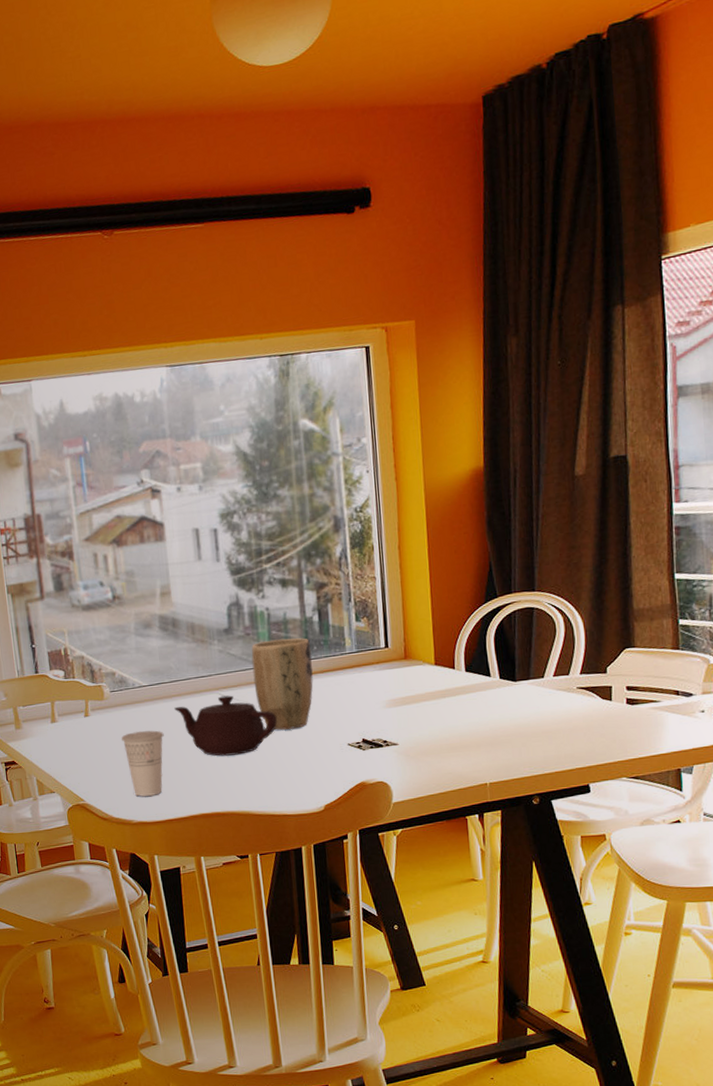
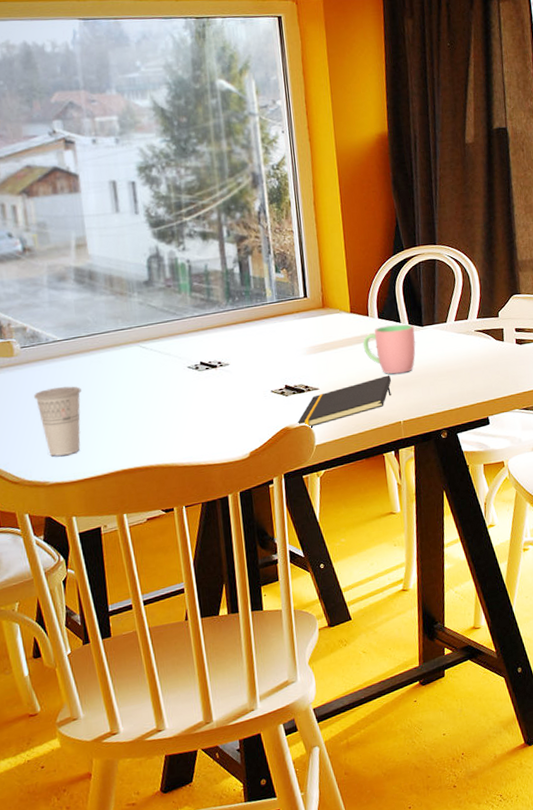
teapot: present [174,695,277,756] -> none [92,347,200,410]
plant pot: present [251,638,313,730] -> none [172,289,236,381]
notepad: none [375,733,478,785] -> present [298,375,391,428]
cup: none [447,678,507,732] -> present [362,324,416,374]

